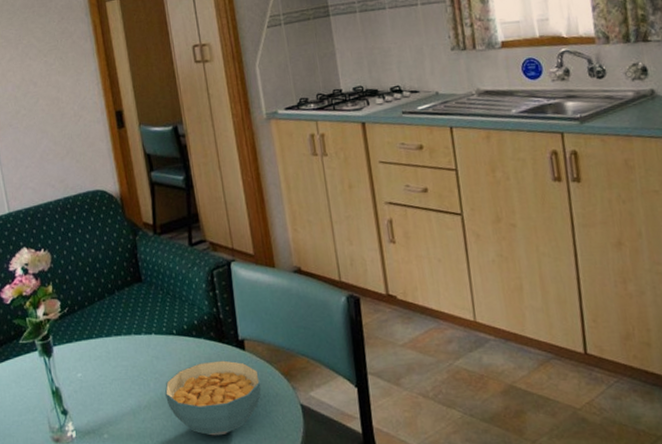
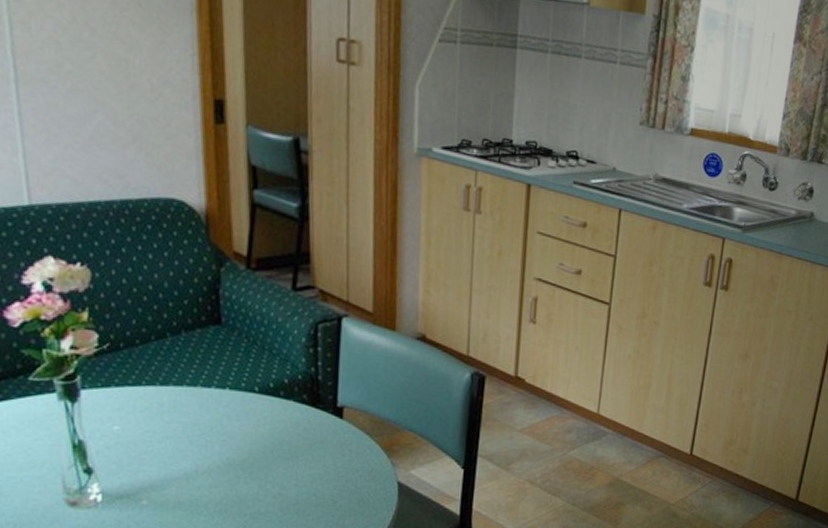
cereal bowl: present [164,360,261,436] -> none [232,427,356,510]

